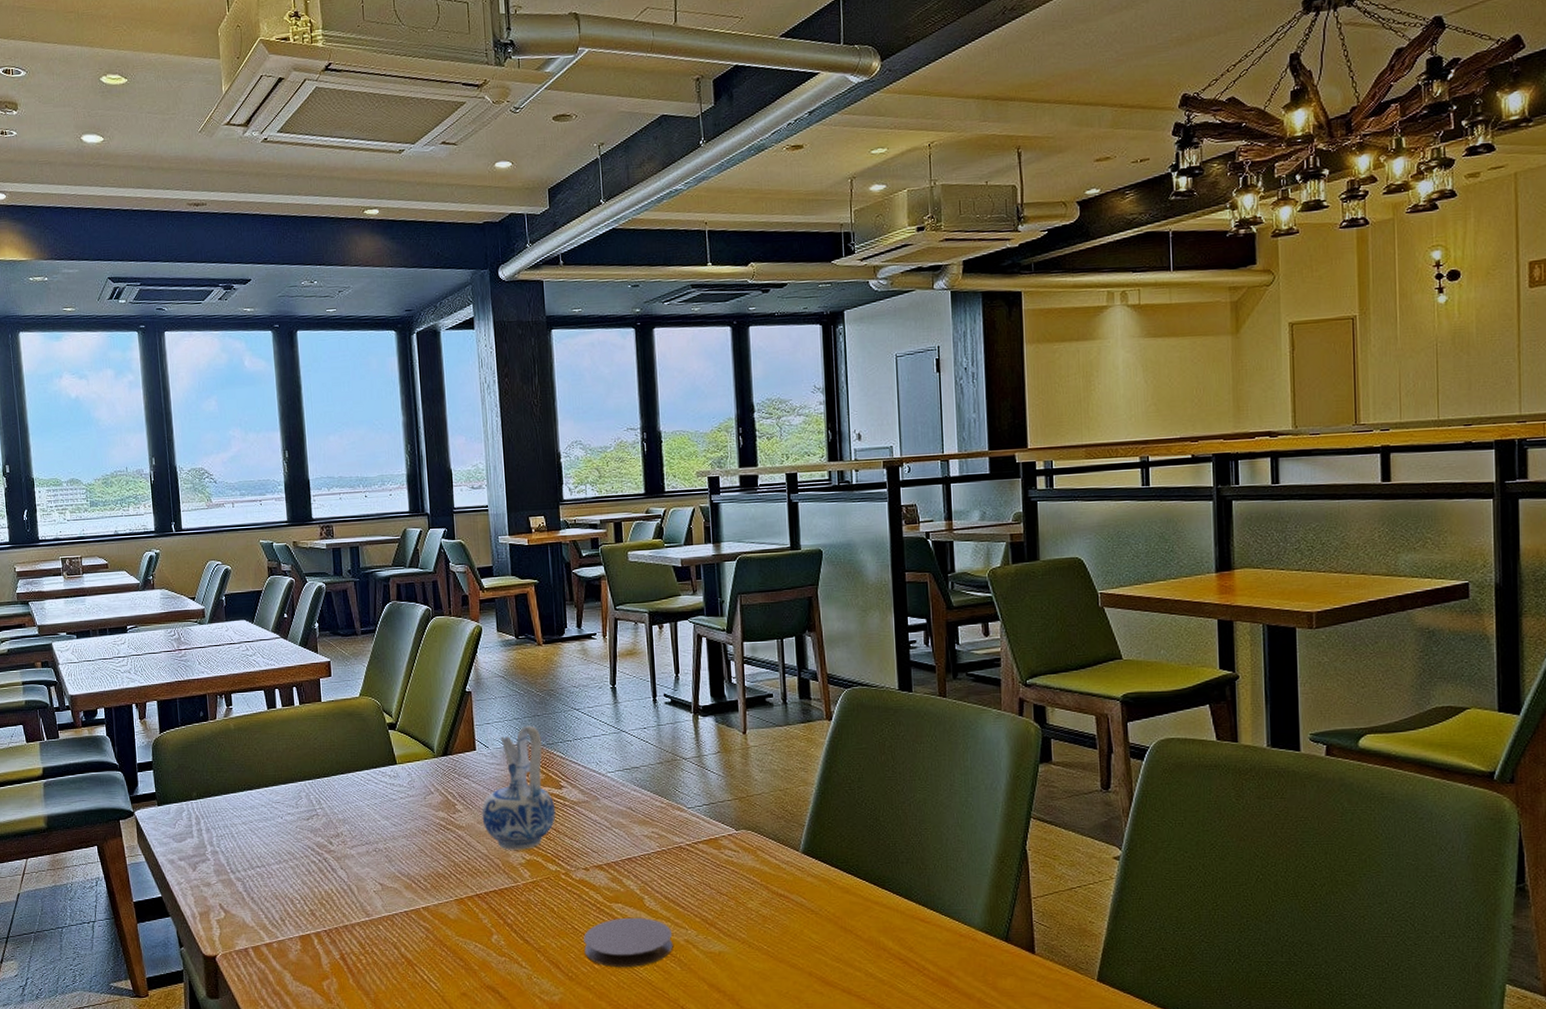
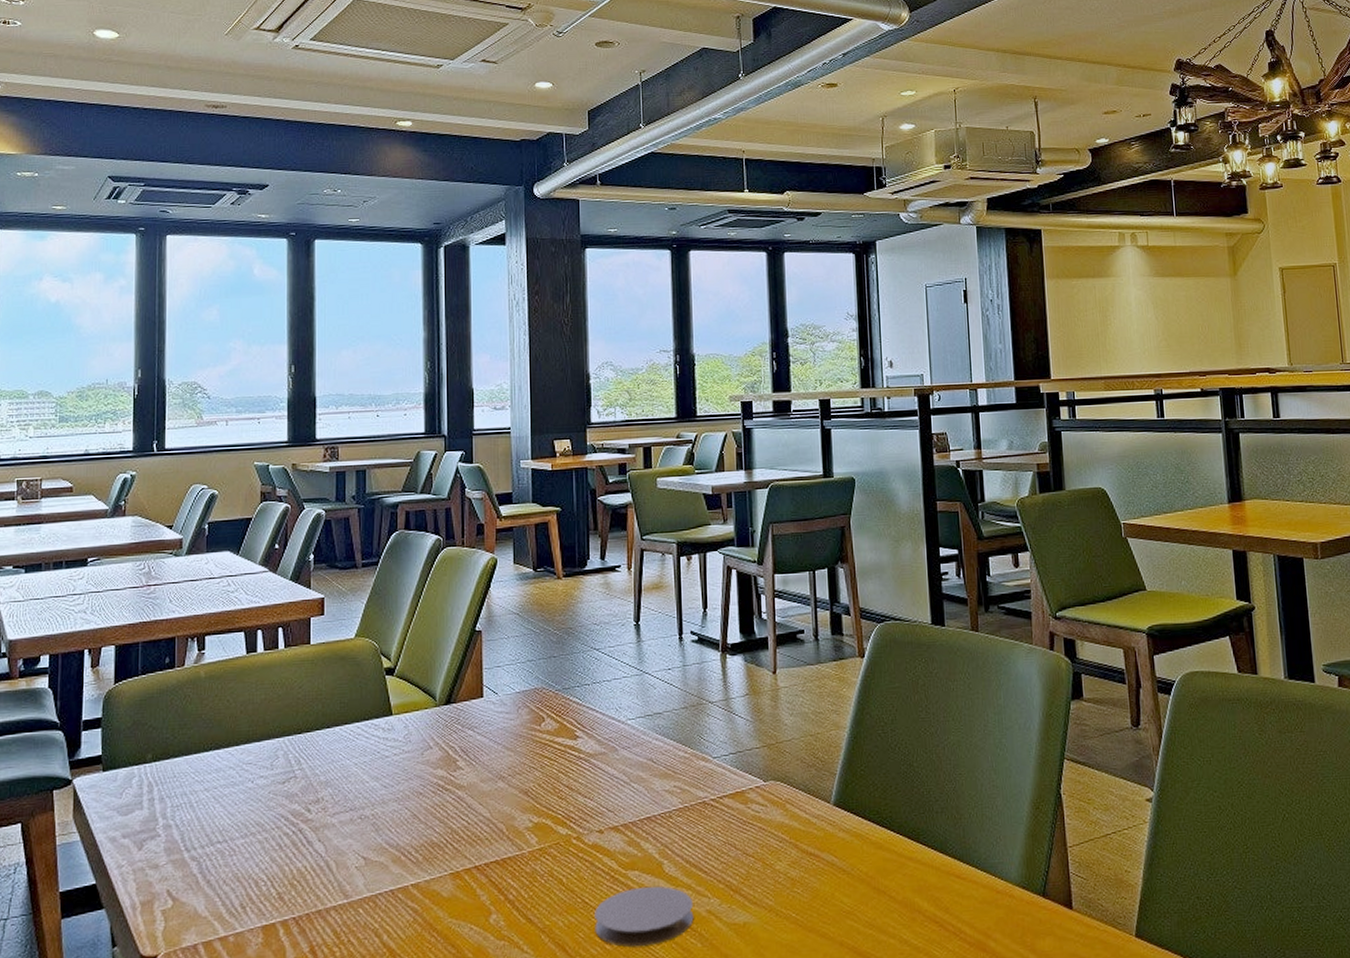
ceramic pitcher: present [481,725,556,850] -> none [486,668,569,812]

